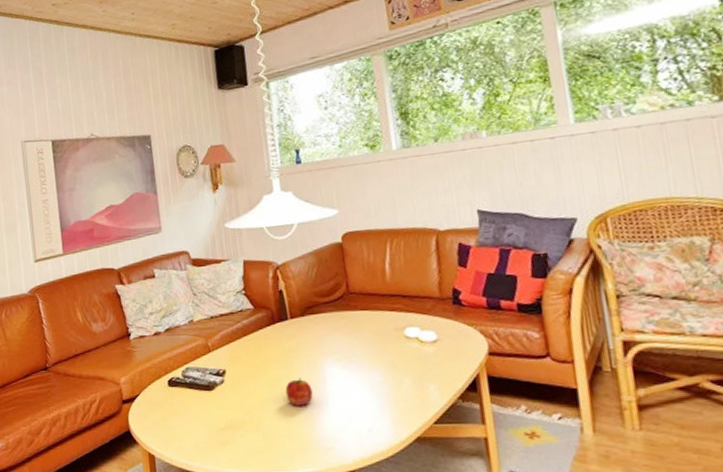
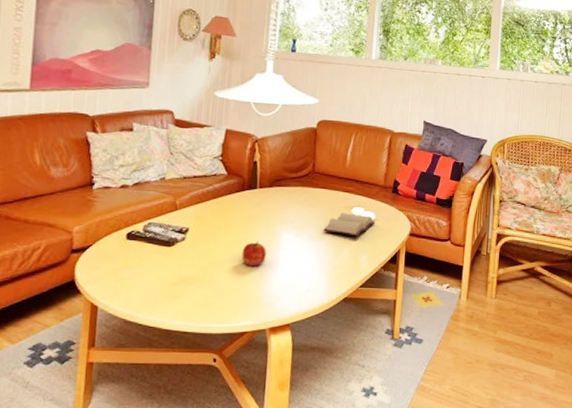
hardback book: none [373,335,439,363] -> present [323,212,376,237]

